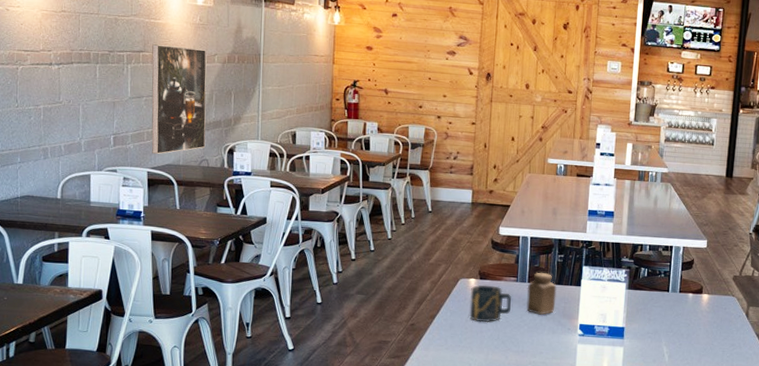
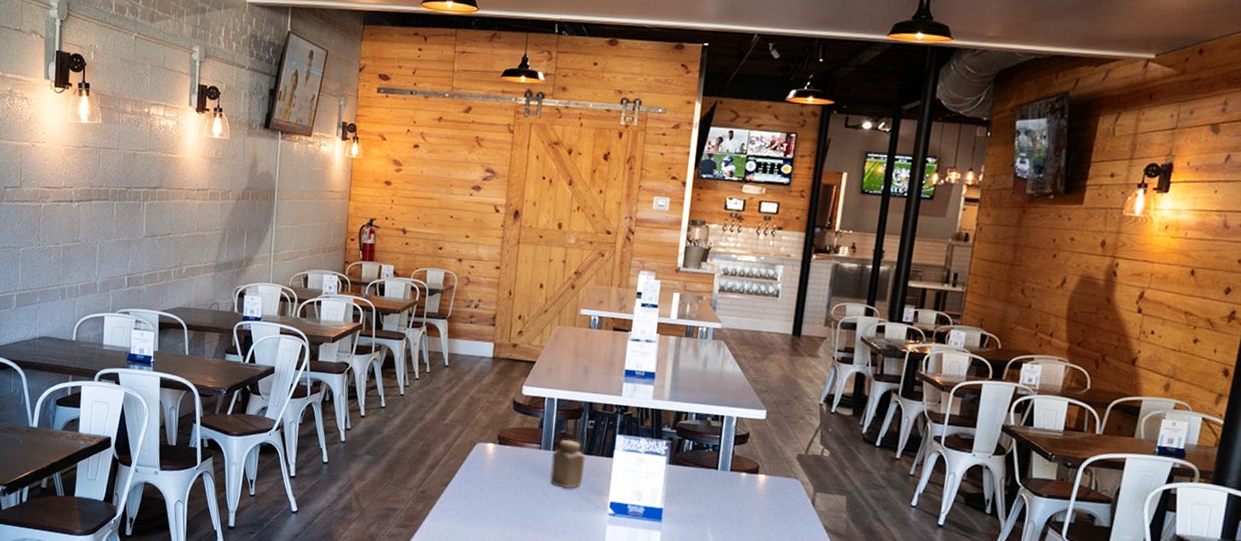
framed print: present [151,44,207,155] -> none [164,180,221,297]
cup: present [469,285,511,323] -> none [485,451,533,494]

